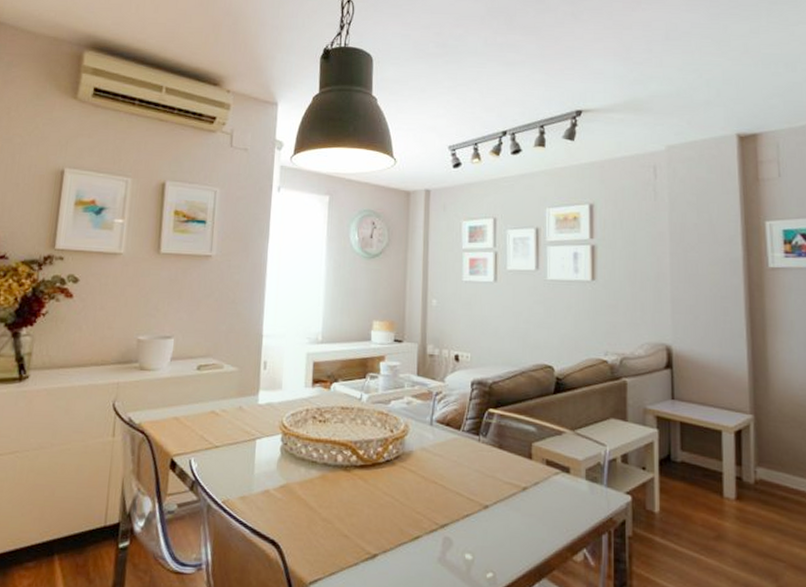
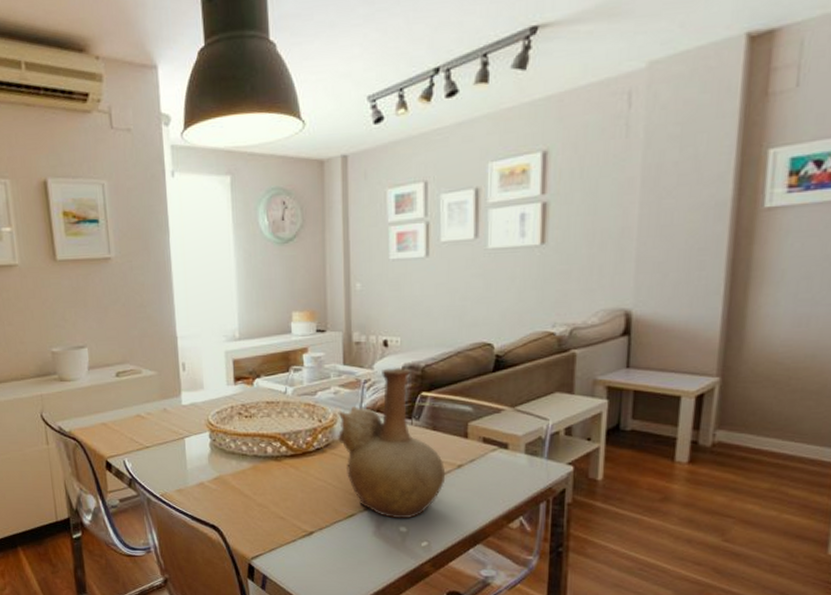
vase: none [408,381,511,545] -> present [338,367,446,519]

